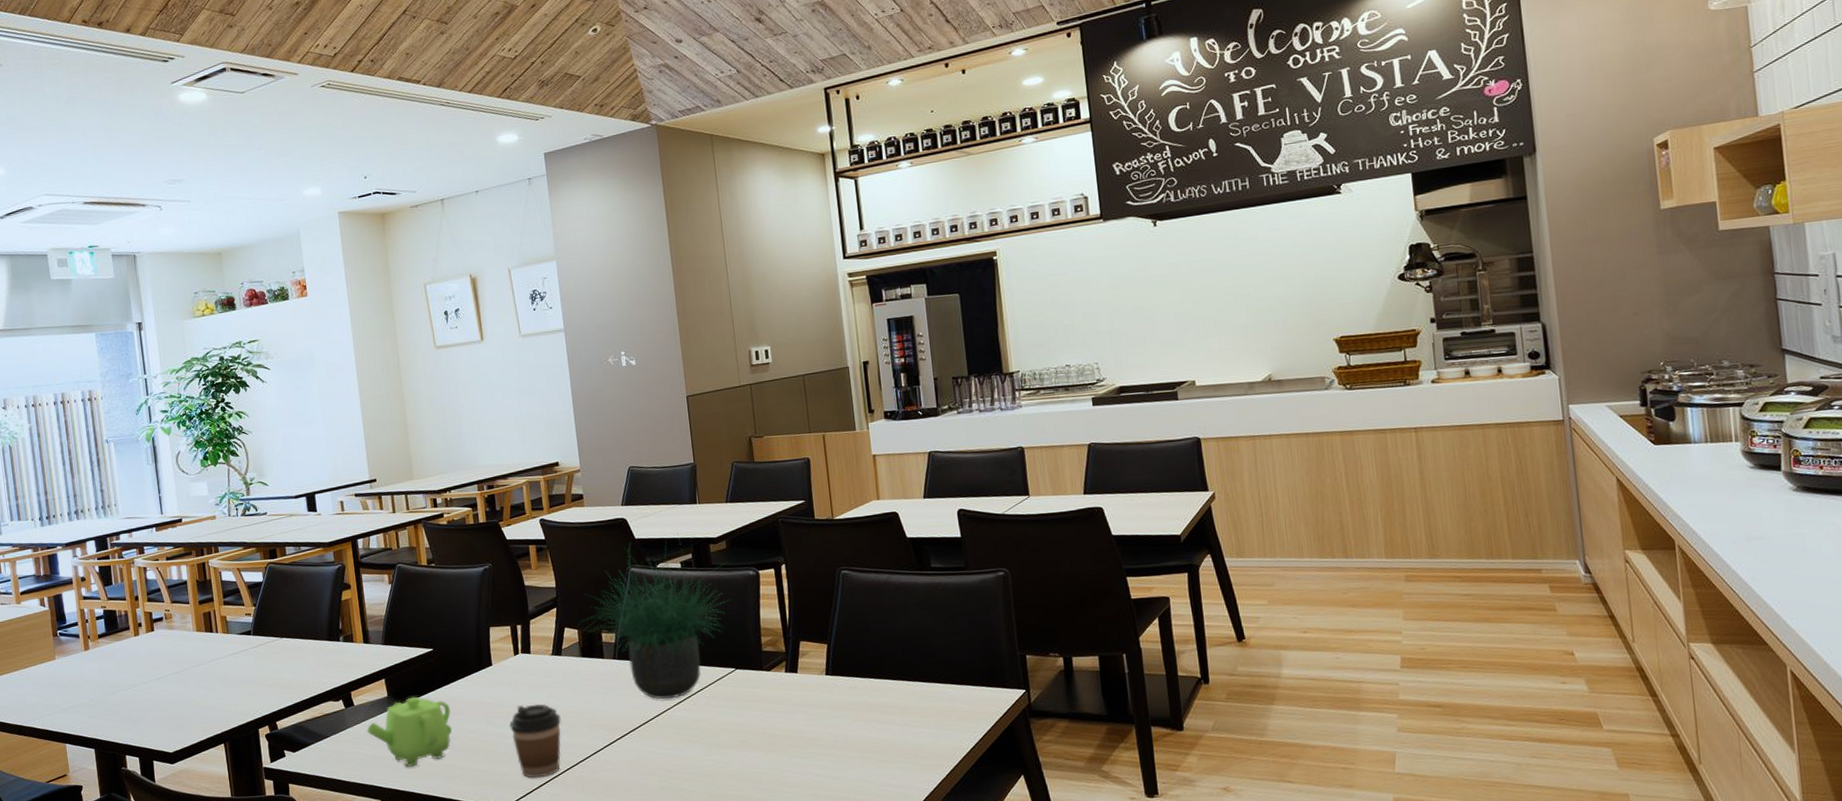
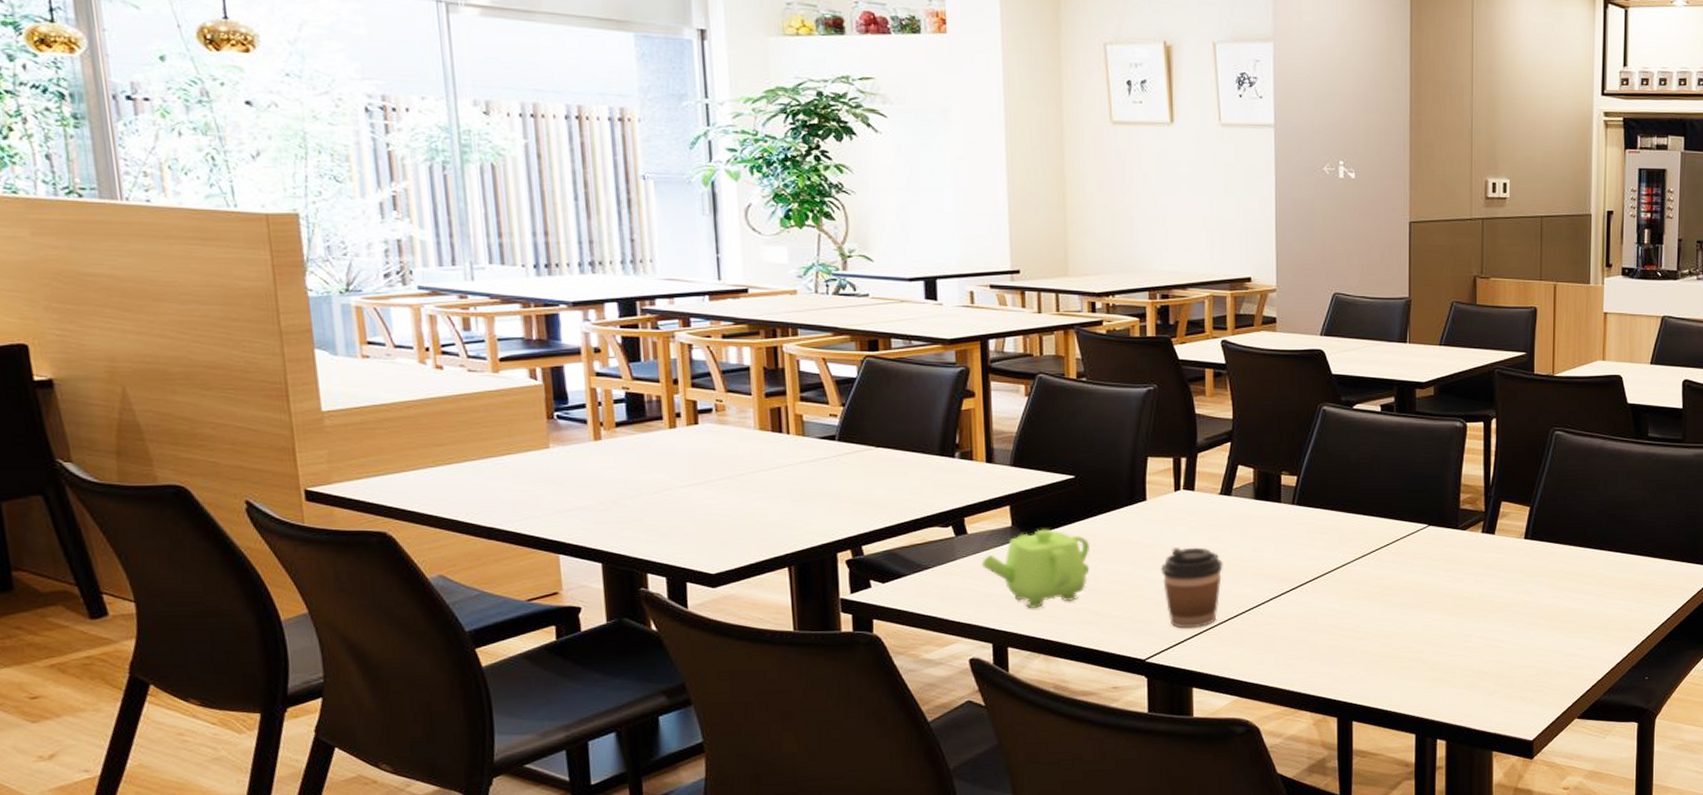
potted plant: present [578,533,730,699] -> none [1254,372,1434,552]

